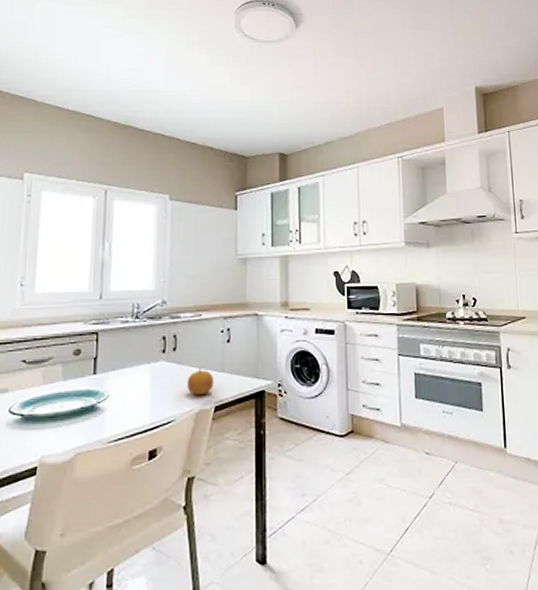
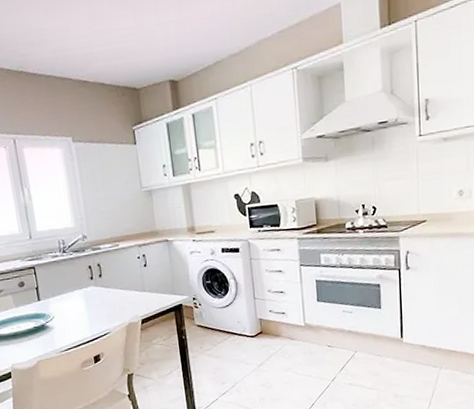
fruit: present [188,367,214,396] -> none [115,289,138,312]

